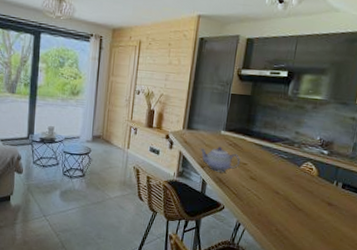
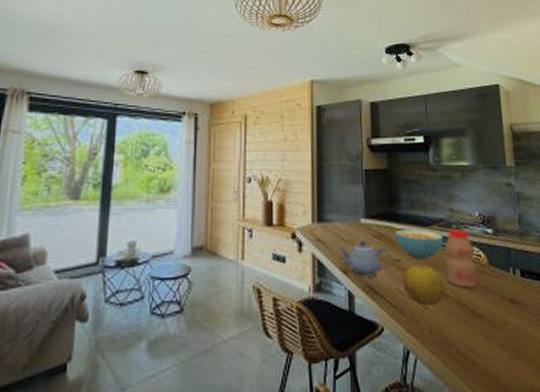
cereal bowl: none [245,142,285,166] -> present [394,228,444,260]
fruit: none [245,168,279,197] -> present [403,265,446,305]
bottle: none [281,147,309,191] -> present [444,230,478,290]

